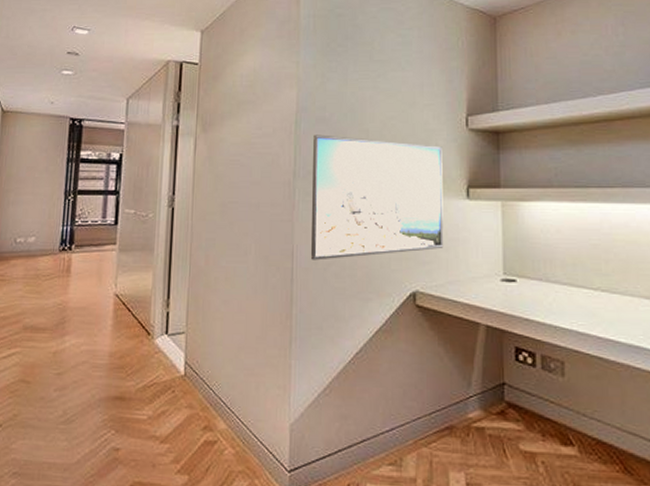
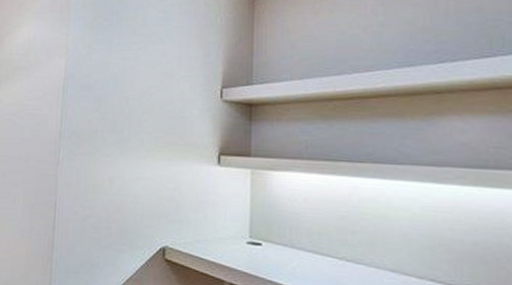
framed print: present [310,134,444,260] -> none [71,99,197,212]

